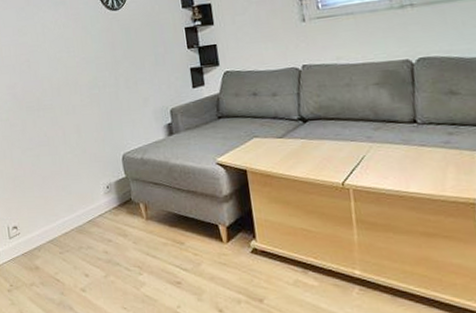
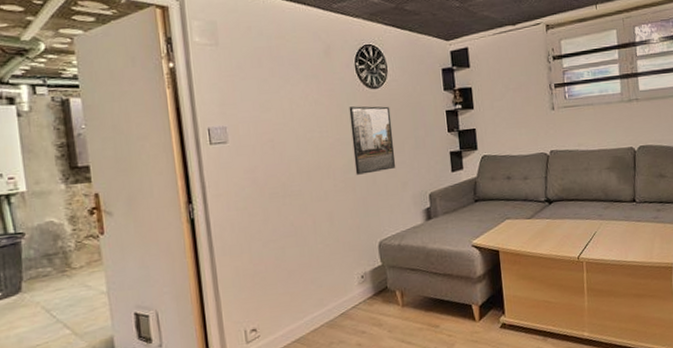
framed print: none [92,26,137,91] -> present [349,106,396,175]

